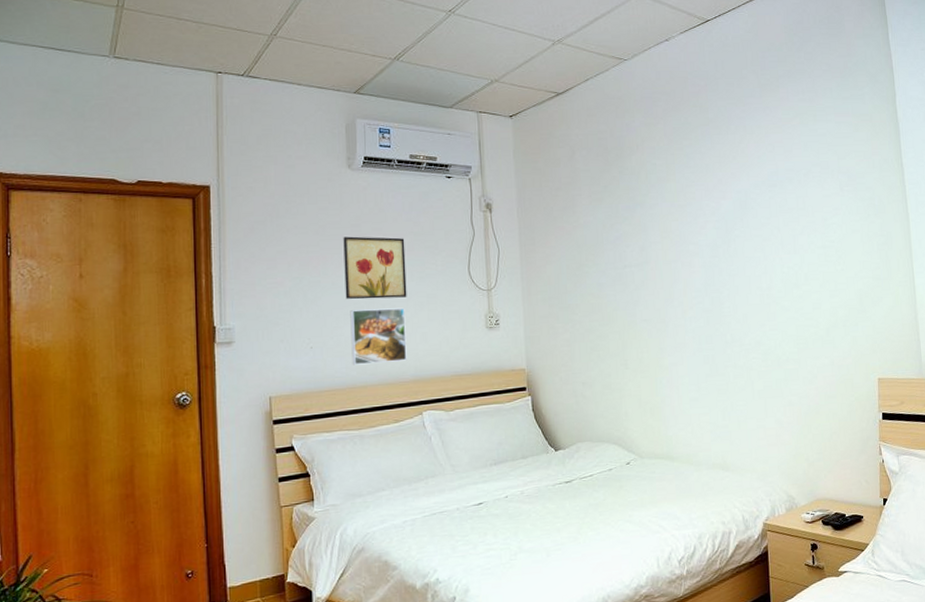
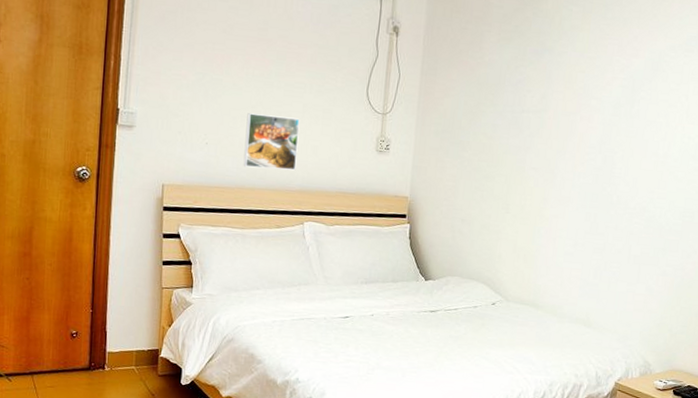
wall art: present [343,236,407,300] -> none [244,39,309,109]

